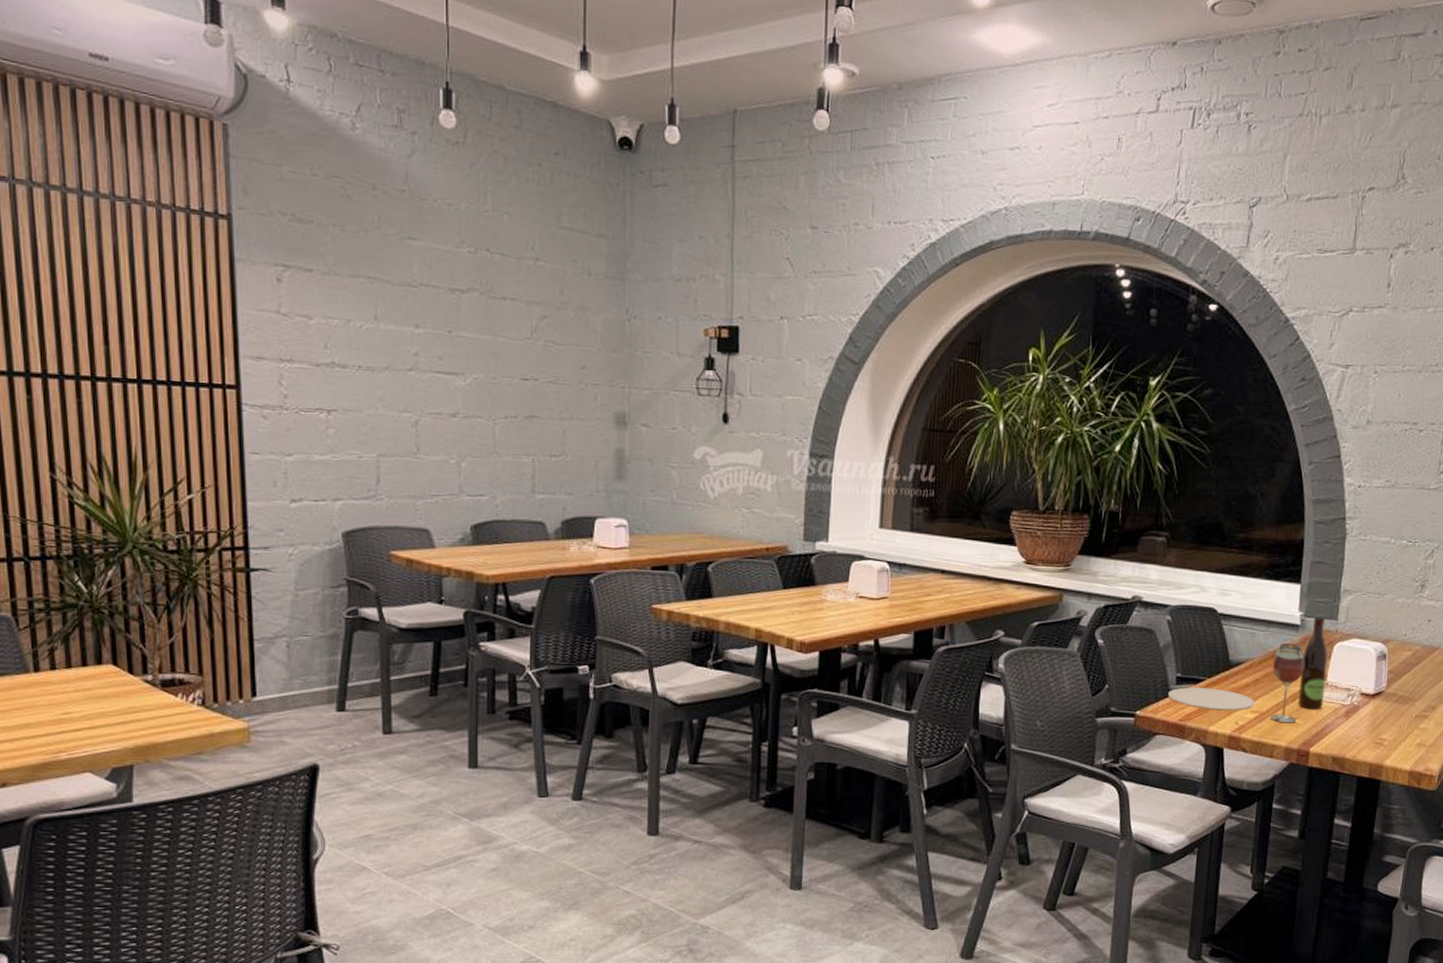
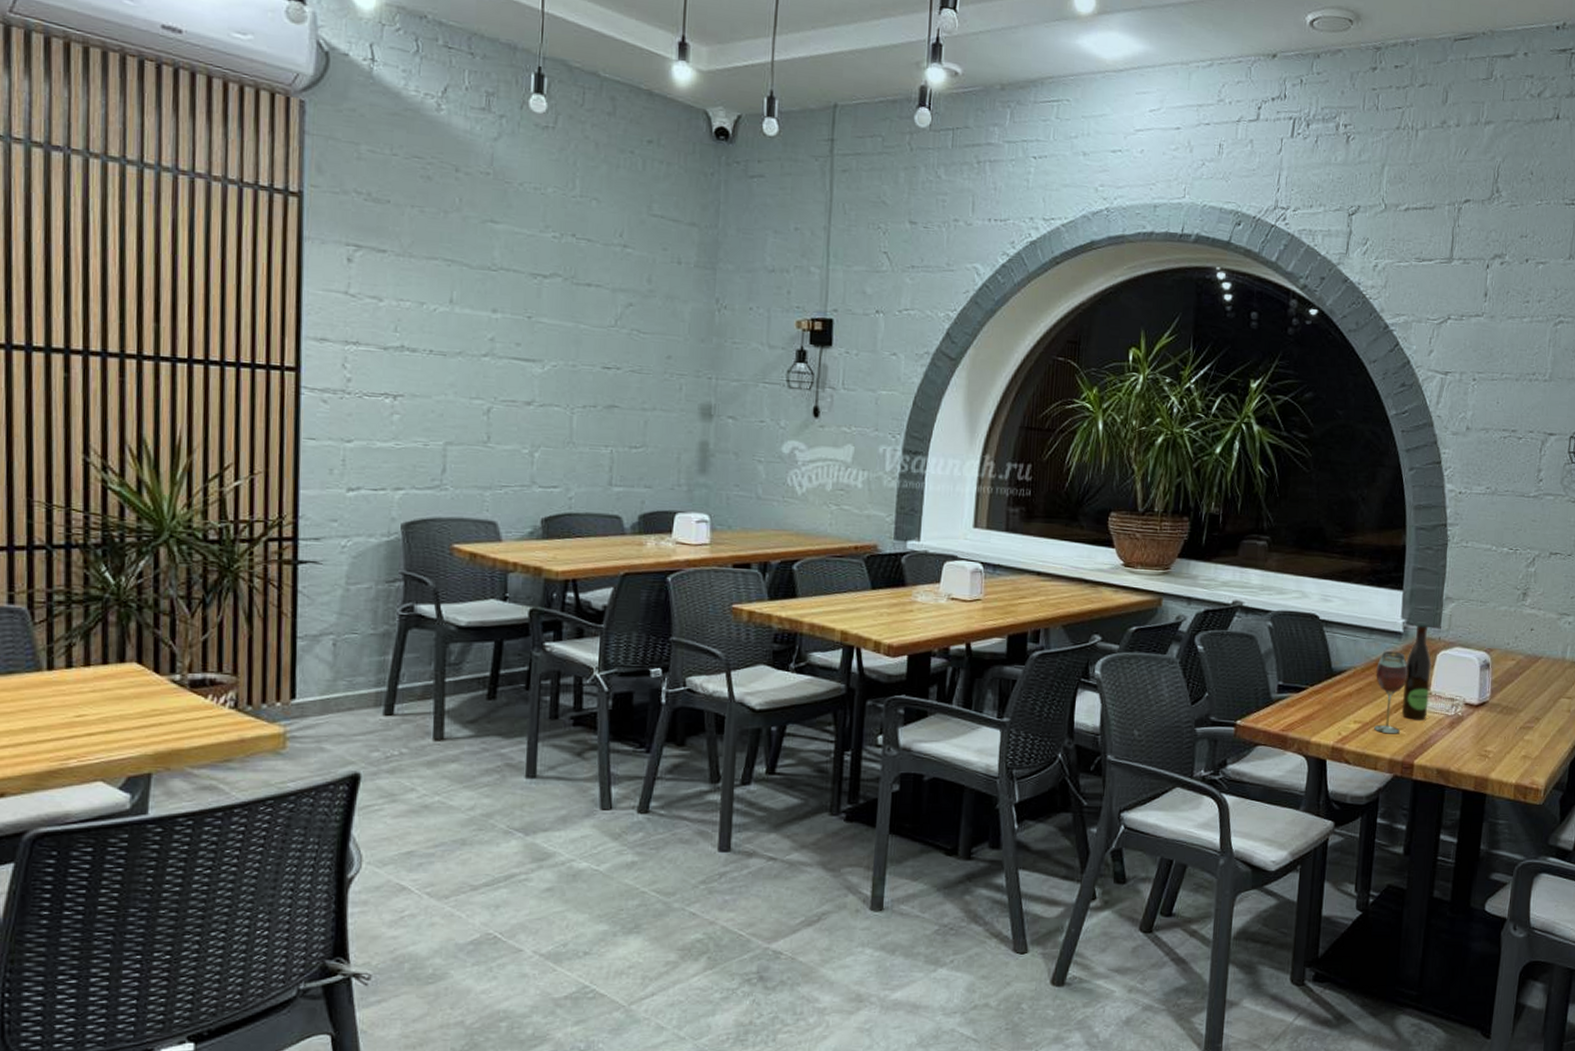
plate: present [1168,687,1255,711] -> none [1270,696,1358,721]

